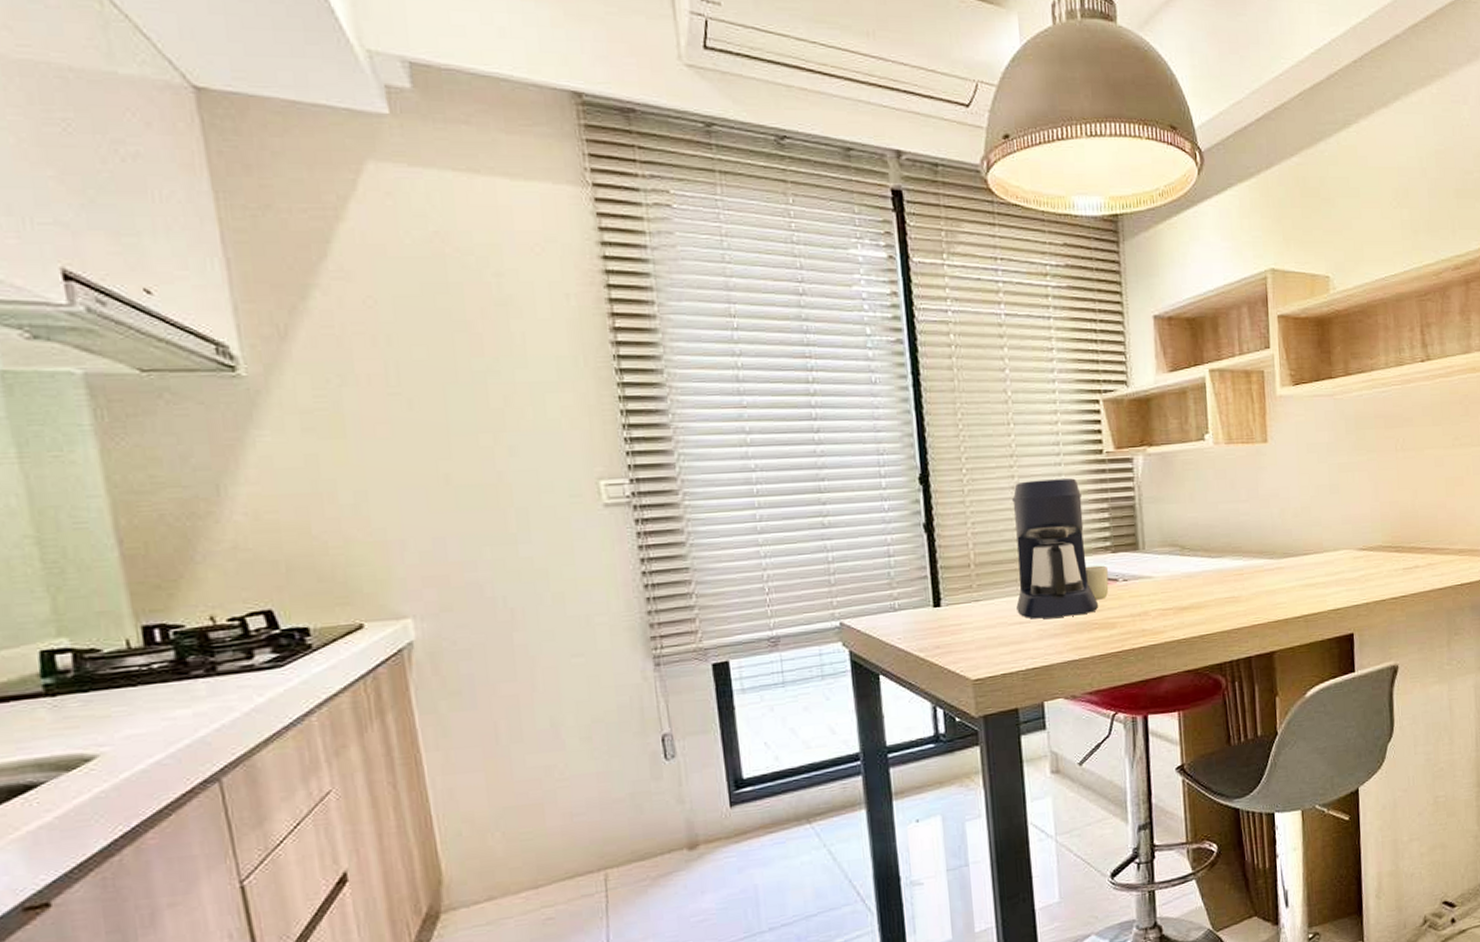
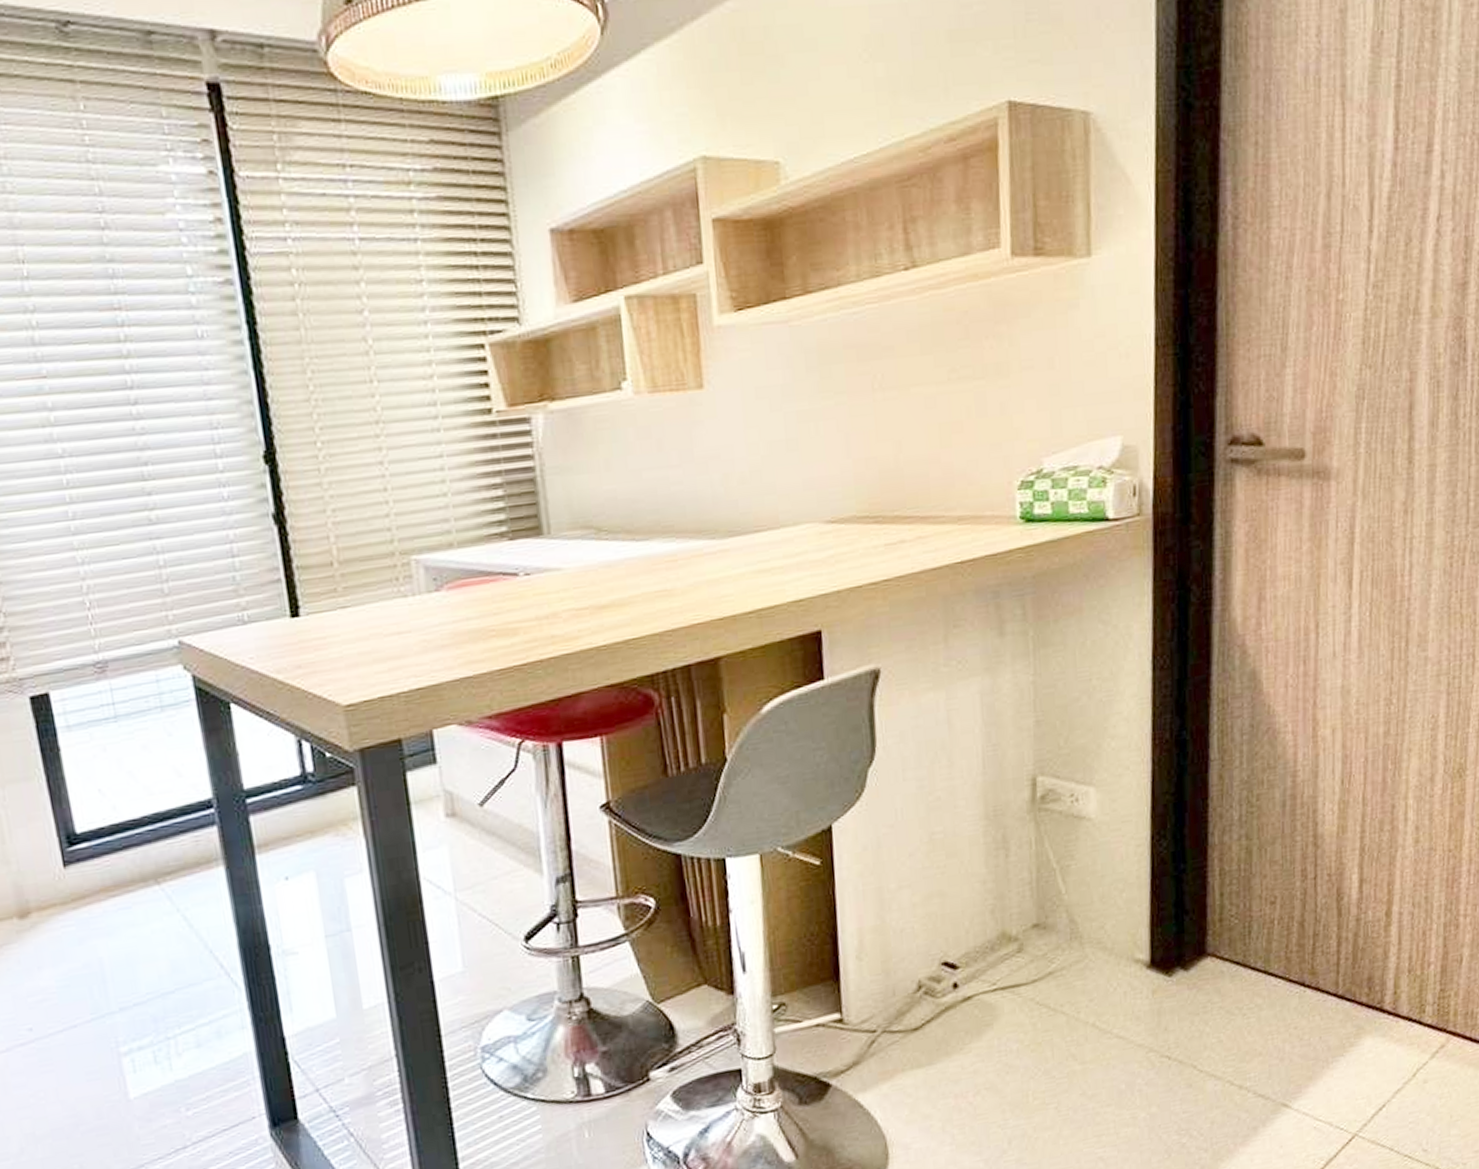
coffee maker: present [1012,478,1099,619] -> none [381,447,496,628]
cup: present [1085,565,1109,600] -> none [476,556,507,601]

